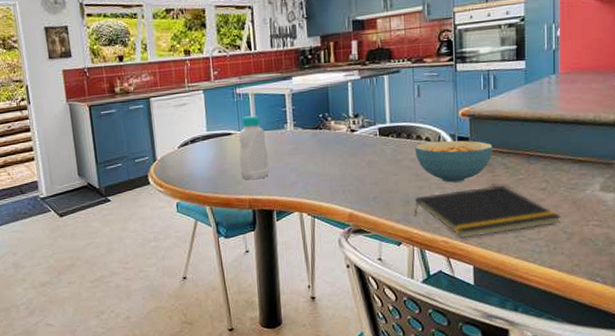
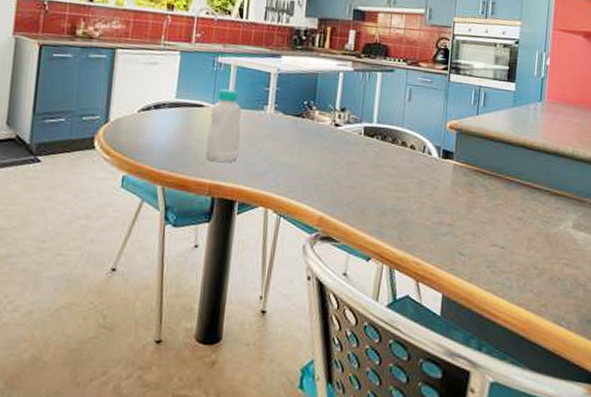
cereal bowl: present [414,140,493,183] -> none [398,150,476,199]
notepad: present [414,186,561,238] -> none [388,207,534,262]

